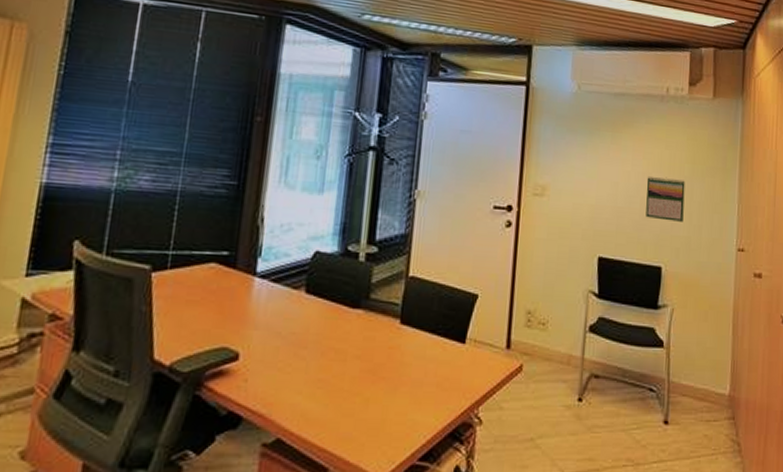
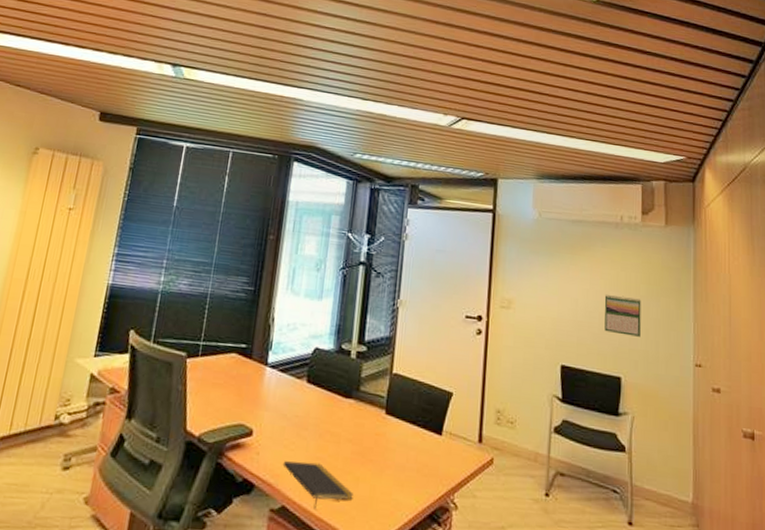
notepad: none [277,385,363,439] -> present [282,461,354,509]

